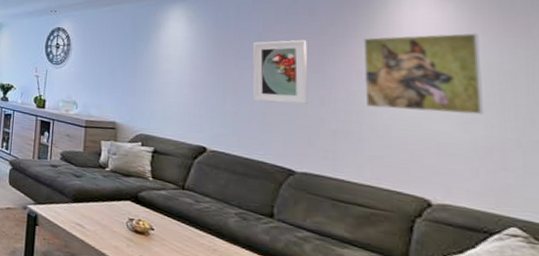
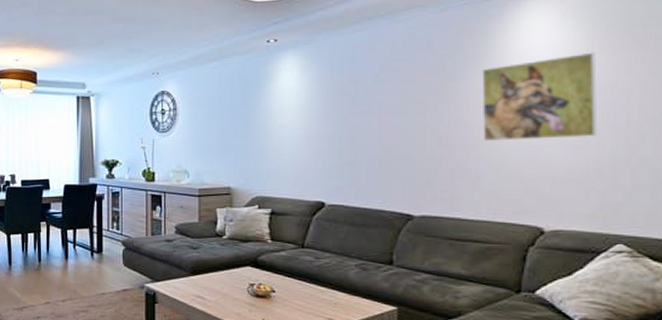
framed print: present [252,40,308,105] -> none [370,77,426,149]

